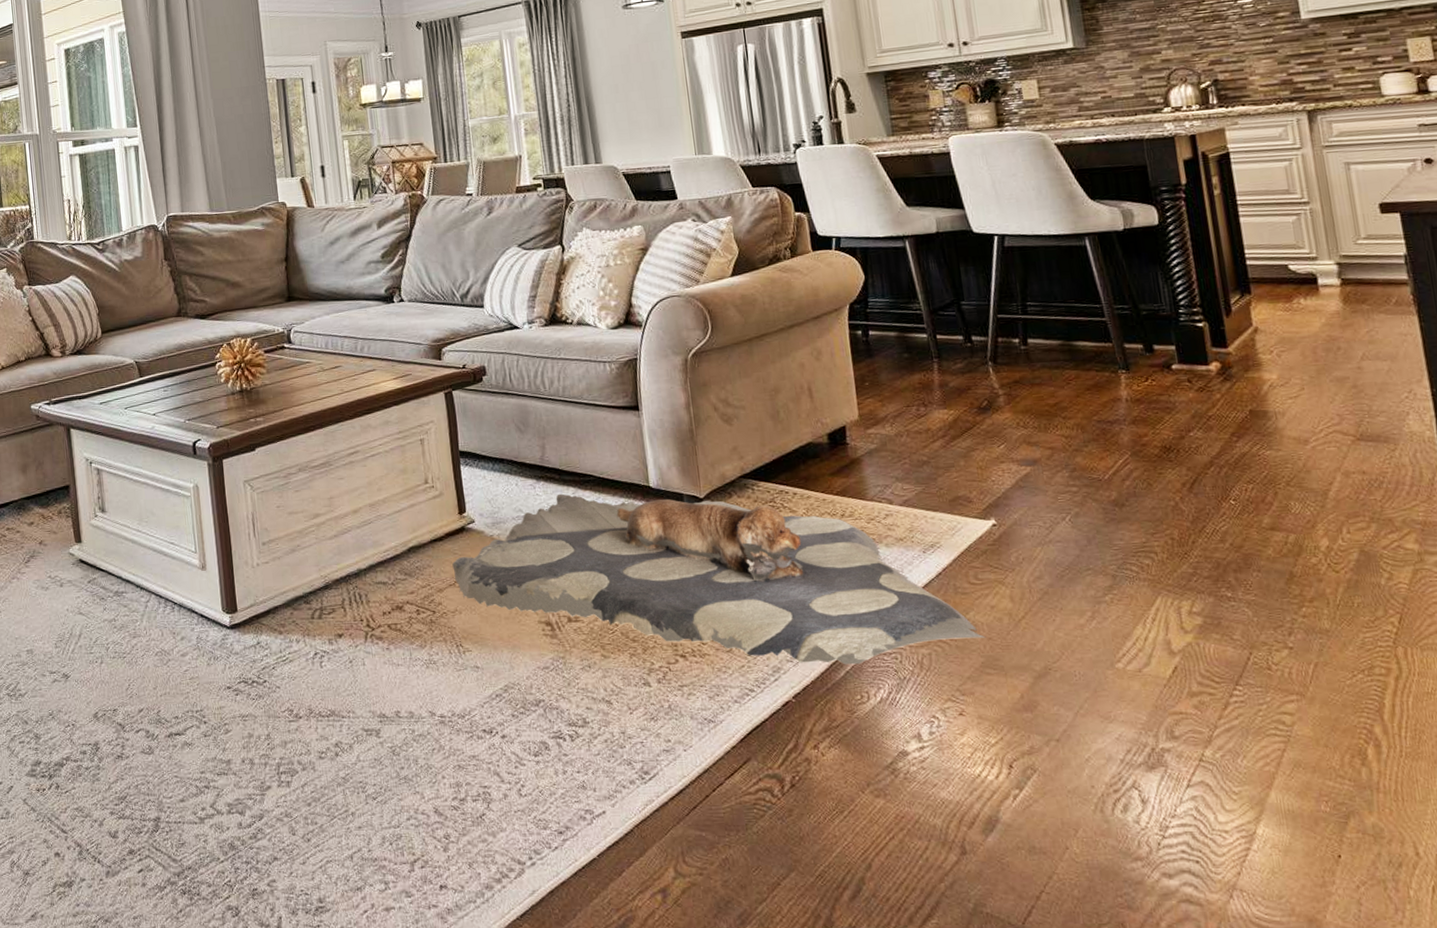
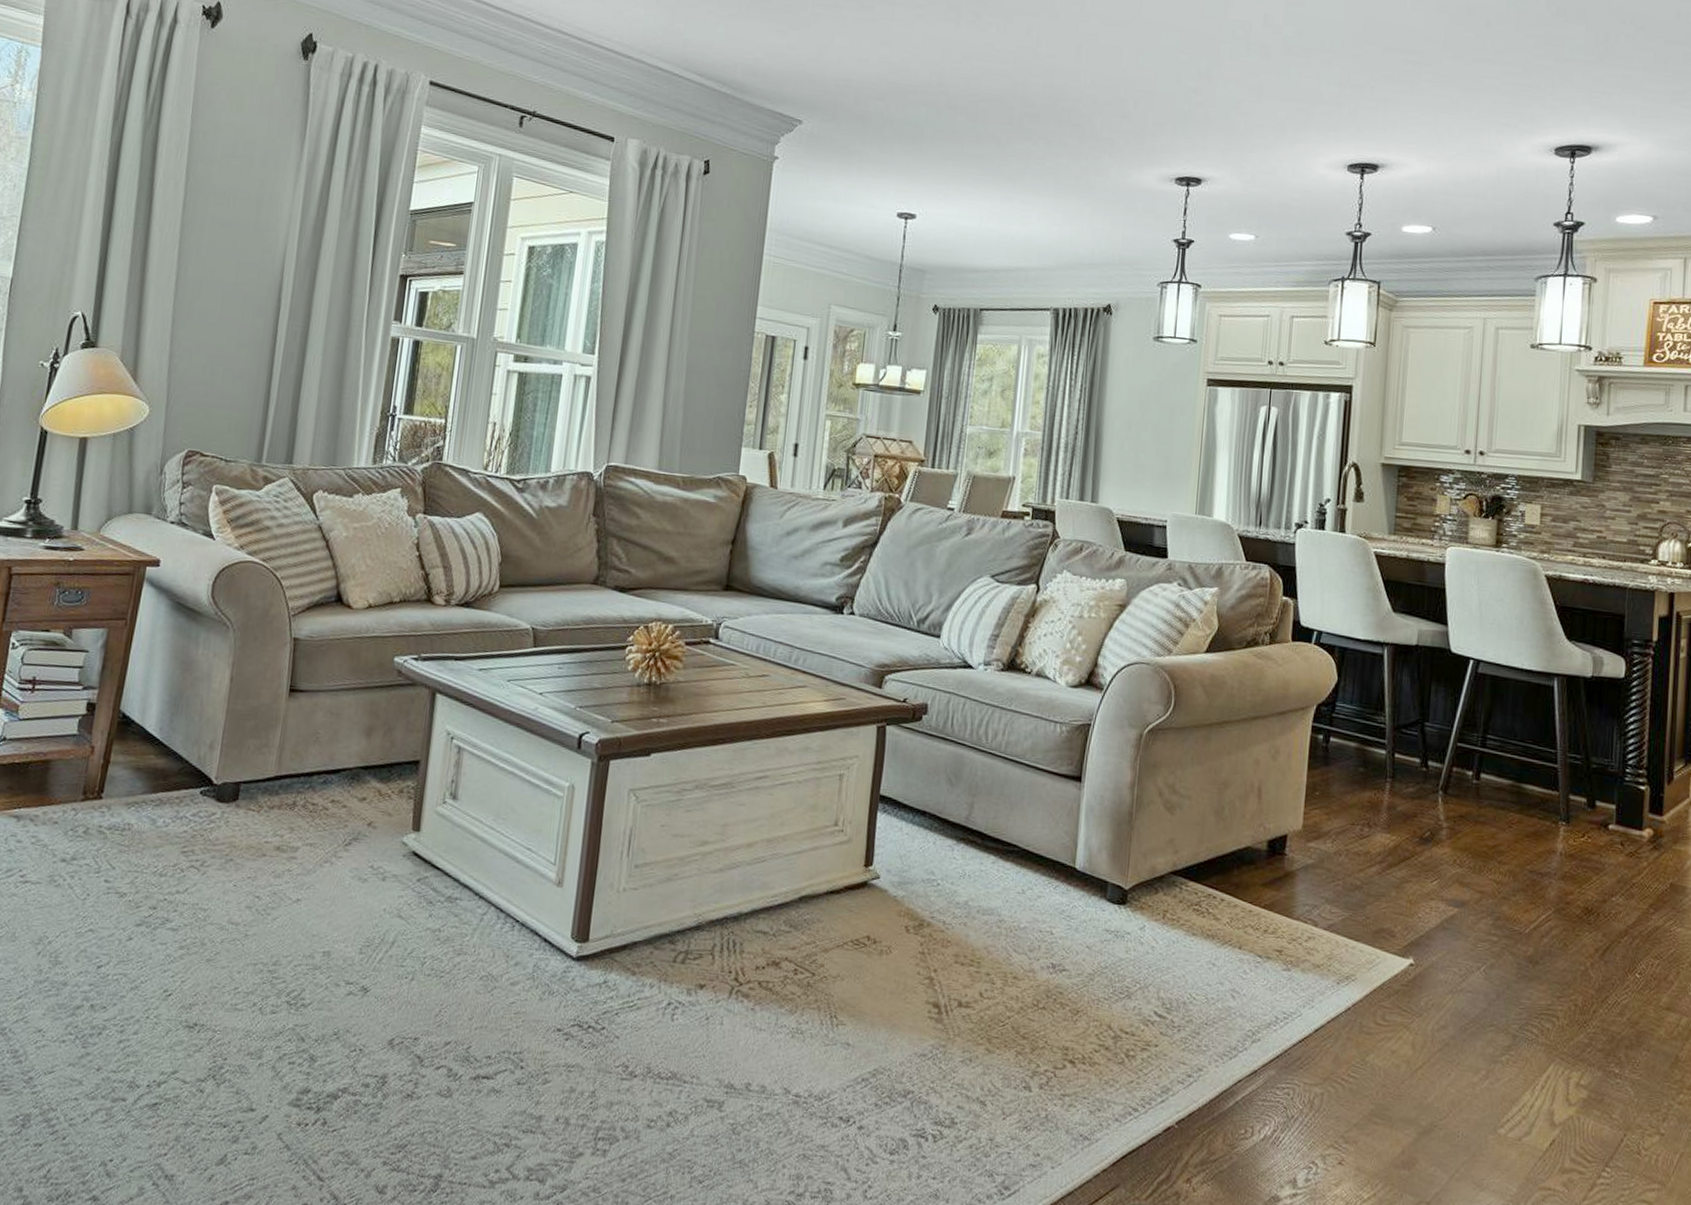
dog bed: present [452,493,986,665] -> none [844,860,1381,1096]

